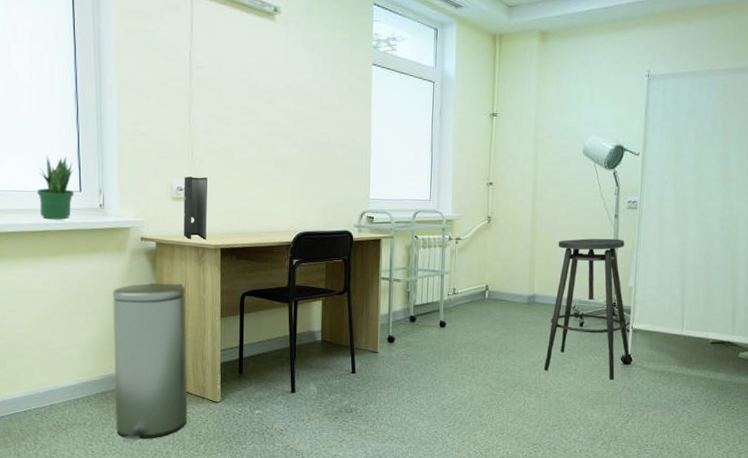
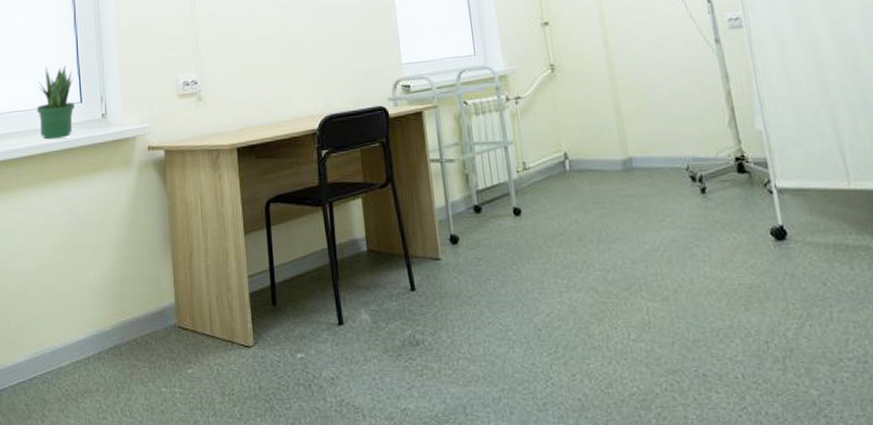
pedal bin: present [113,283,188,442] -> none [121,197,216,410]
binder: present [183,176,207,240] -> none [190,66,220,142]
stool: present [543,238,631,380] -> none [647,69,785,266]

